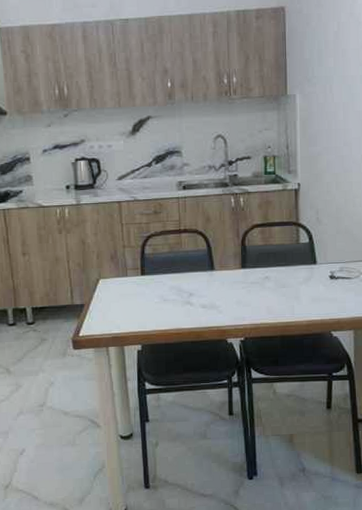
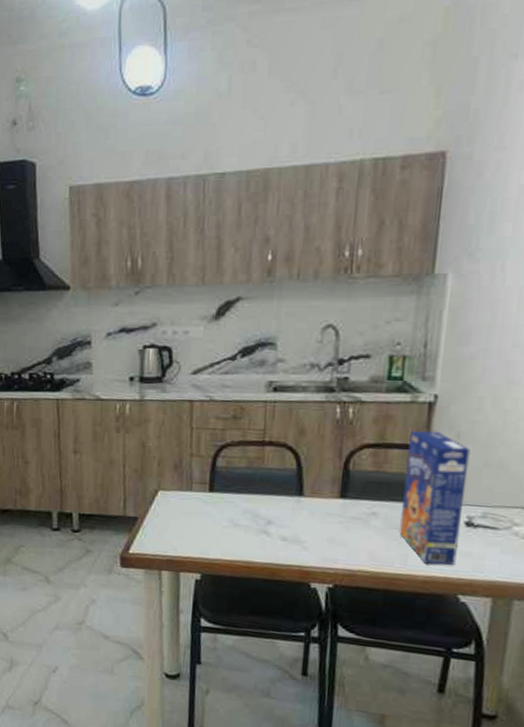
cereal box: none [285,210,327,311] -> present [400,430,470,566]

